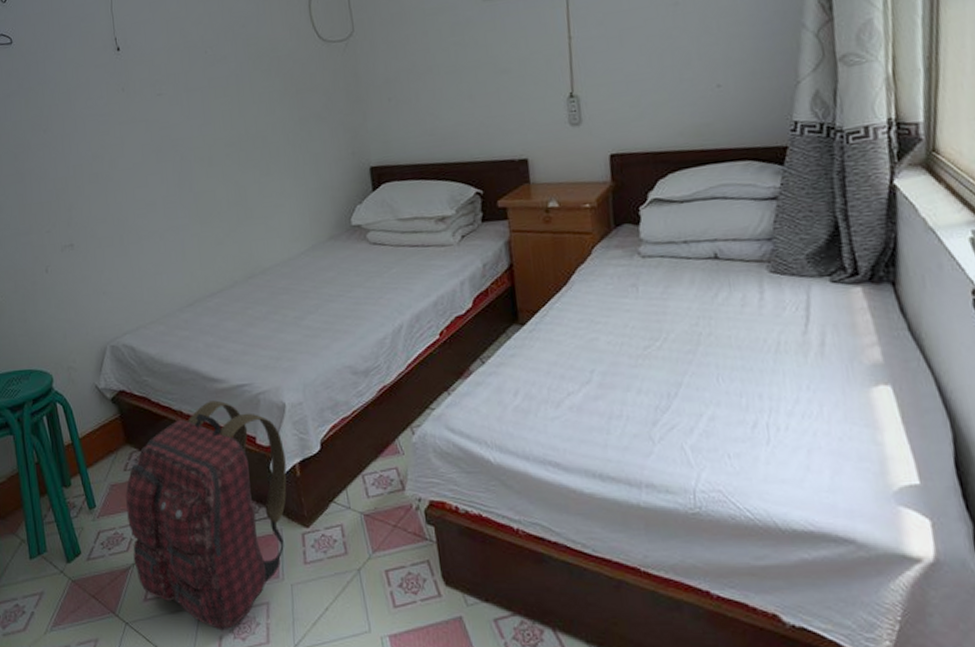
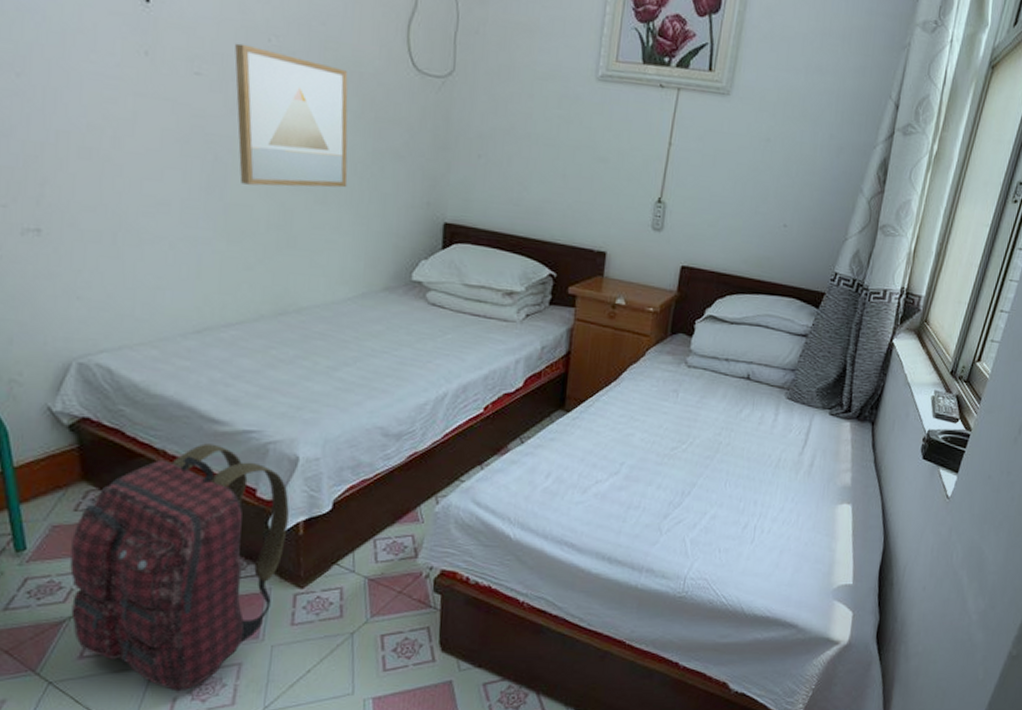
wall art: none [182,58,284,174] -> present [235,43,348,188]

